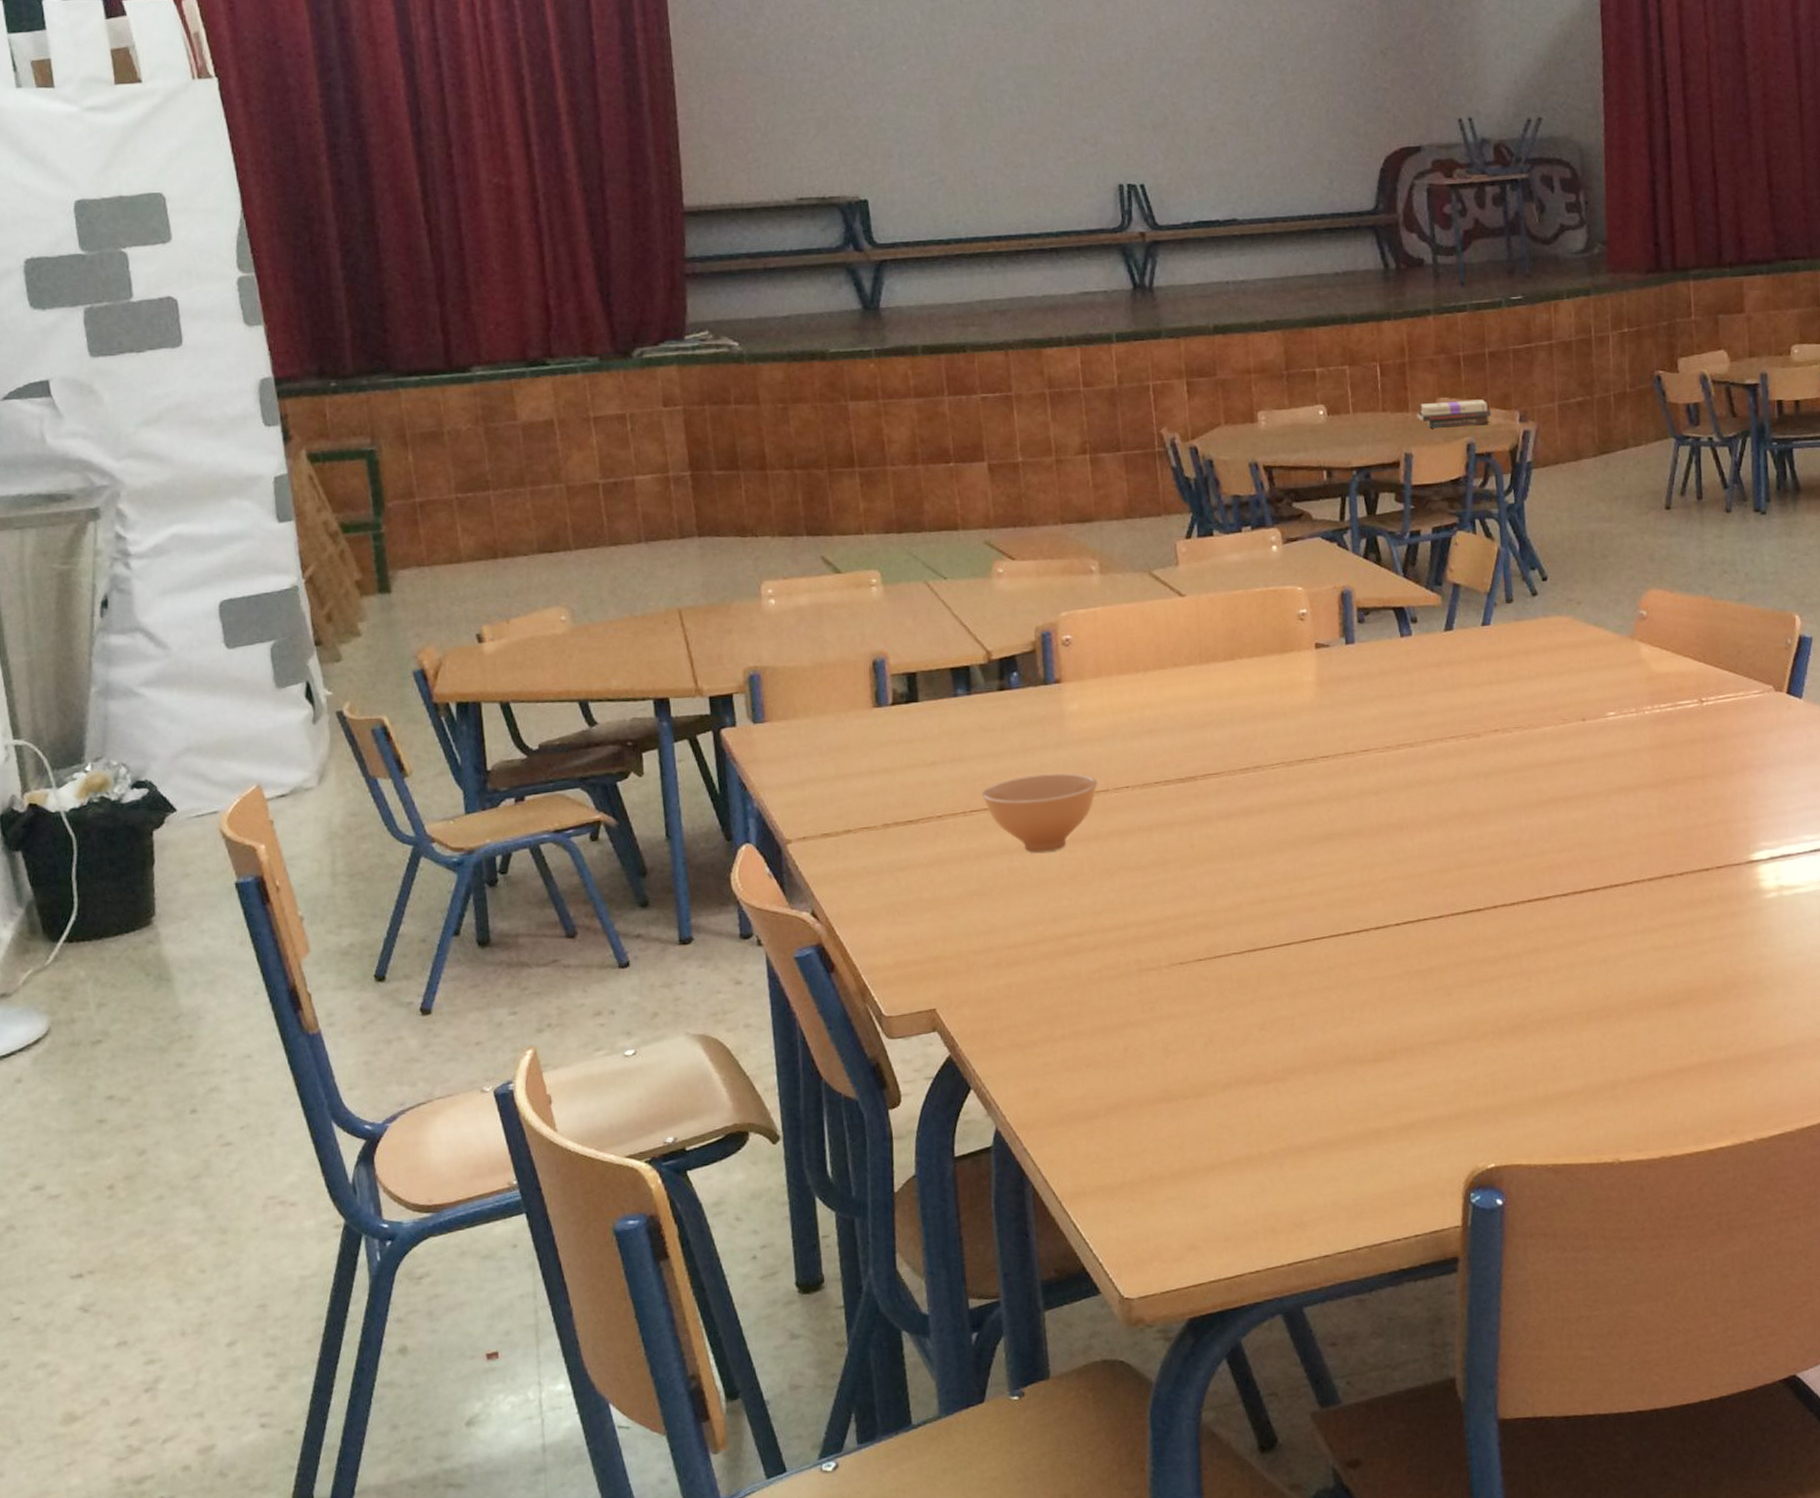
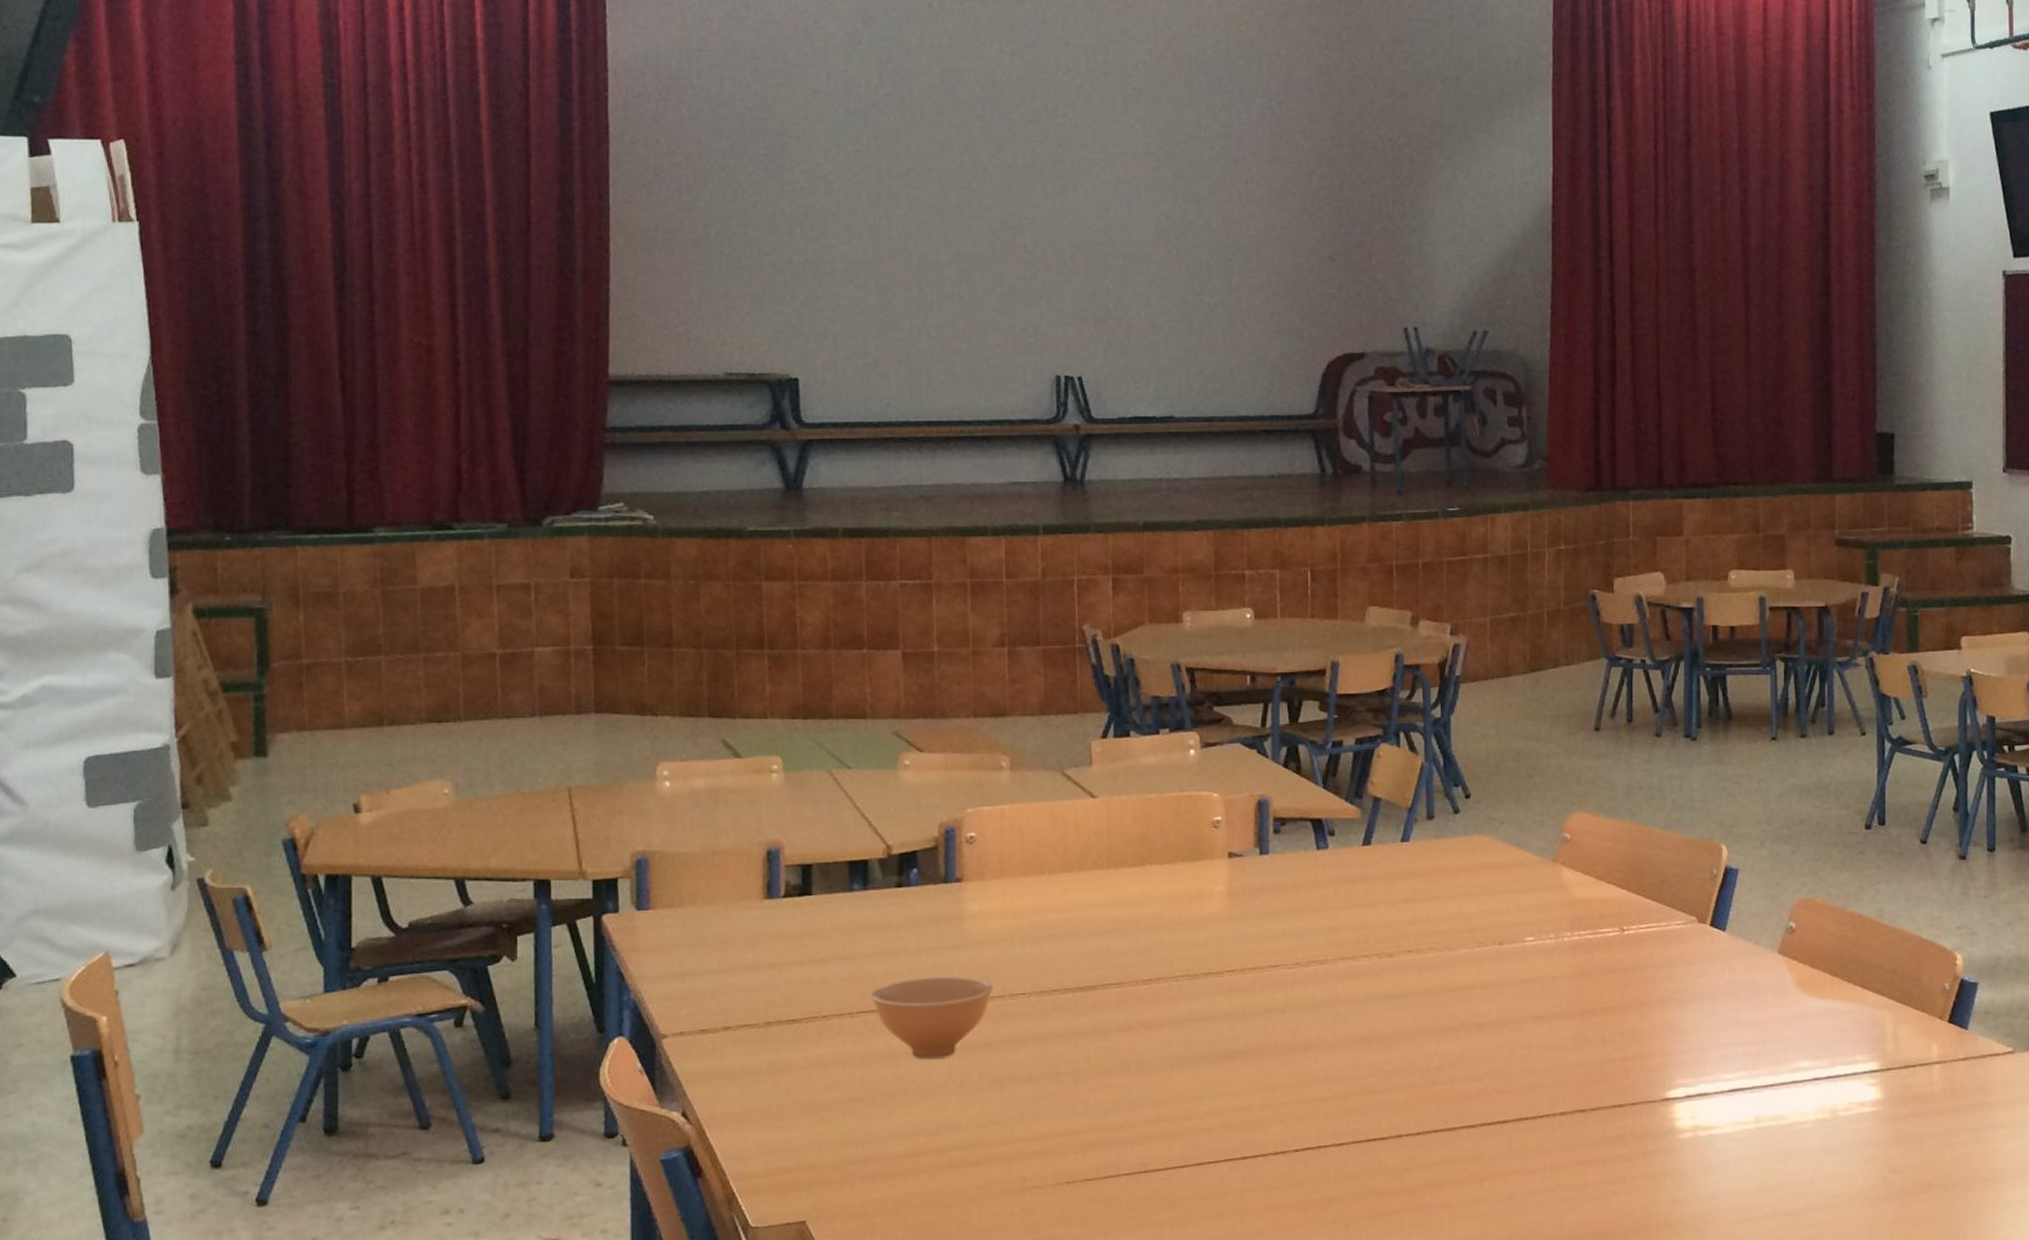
books: present [1417,399,1492,428] -> none [1346,610,1422,637]

